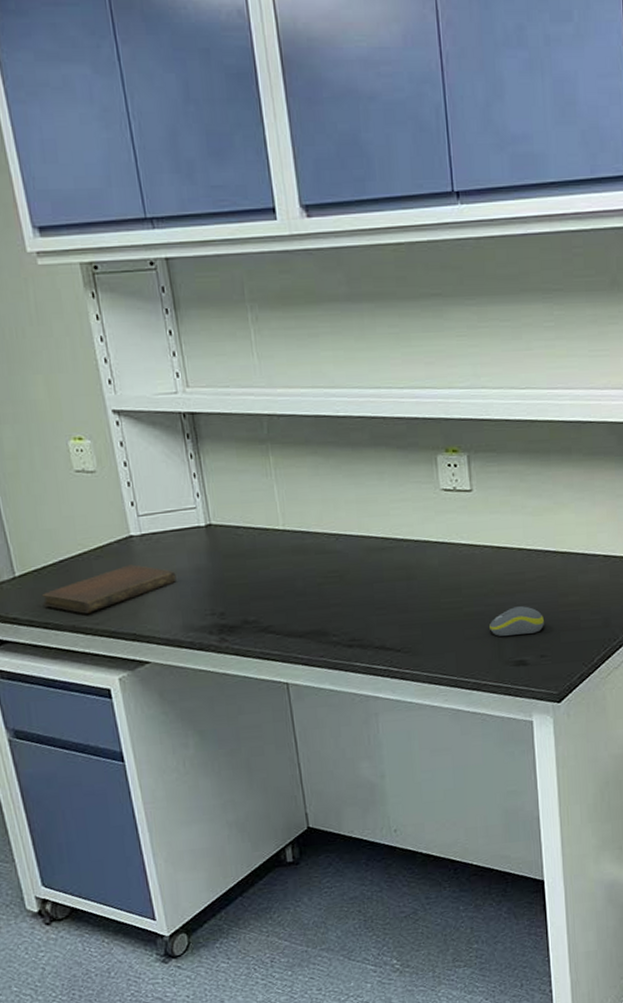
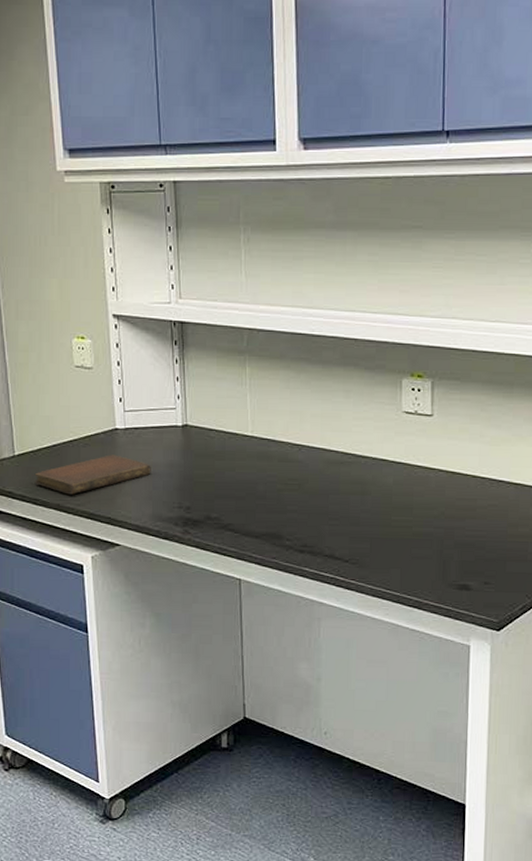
computer mouse: present [489,606,544,636] -> none [437,532,491,560]

